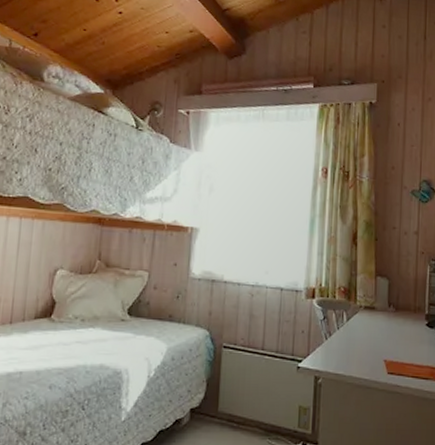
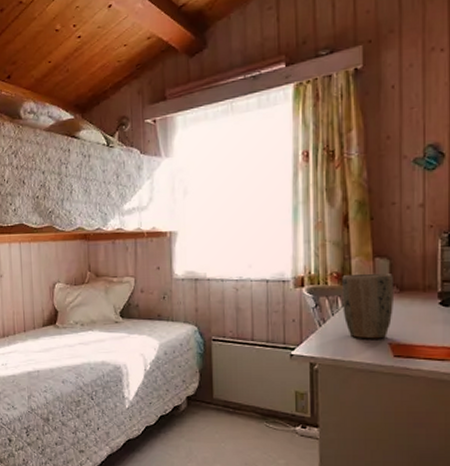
plant pot: none [347,290,391,356] -> present [342,273,393,339]

